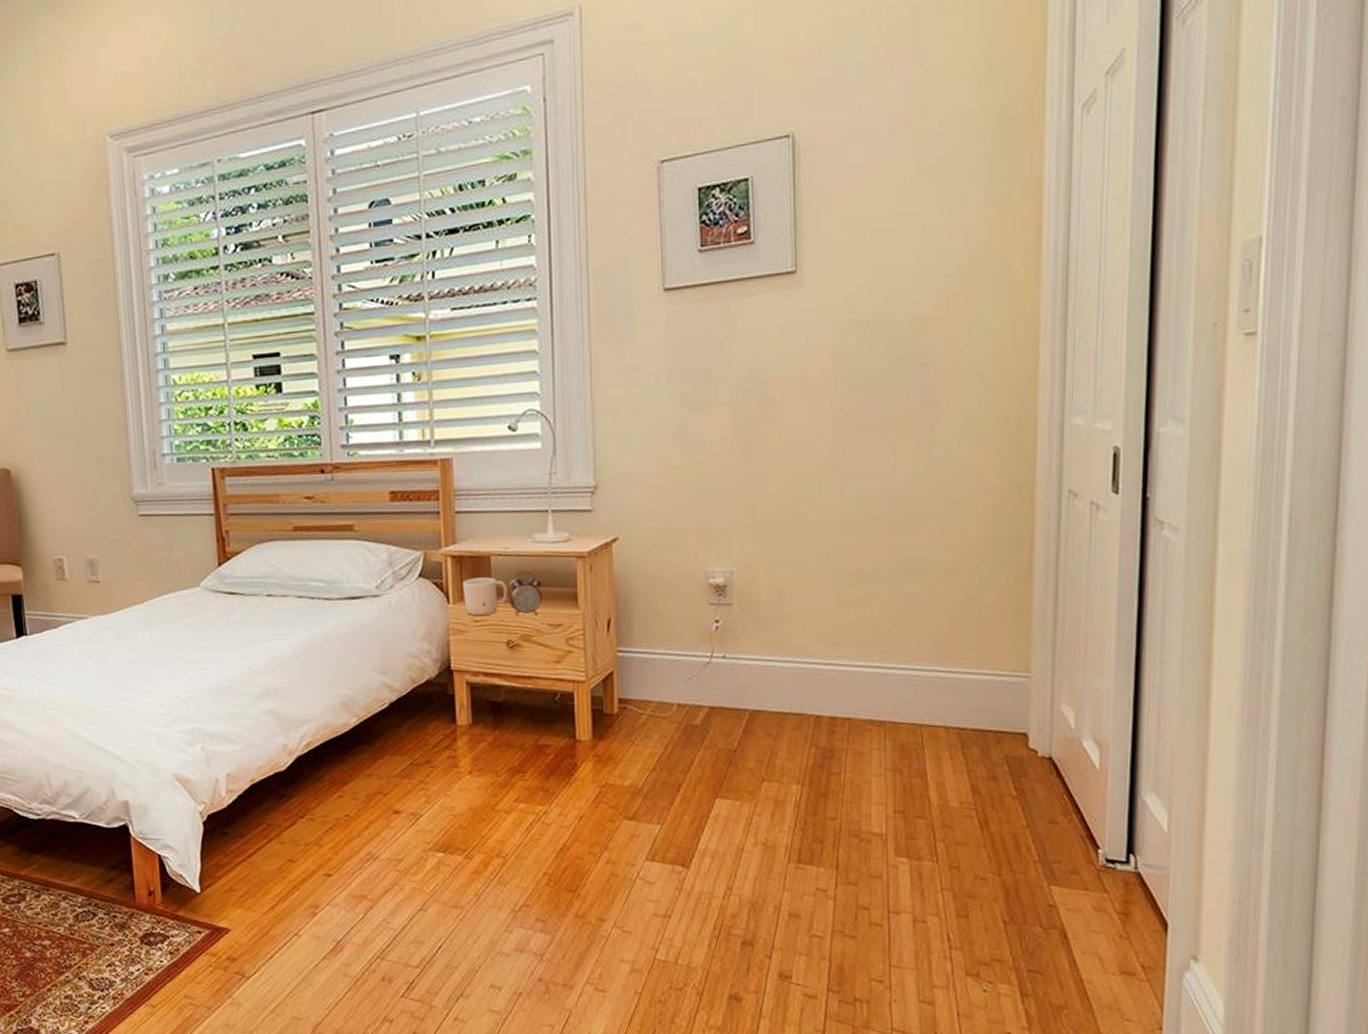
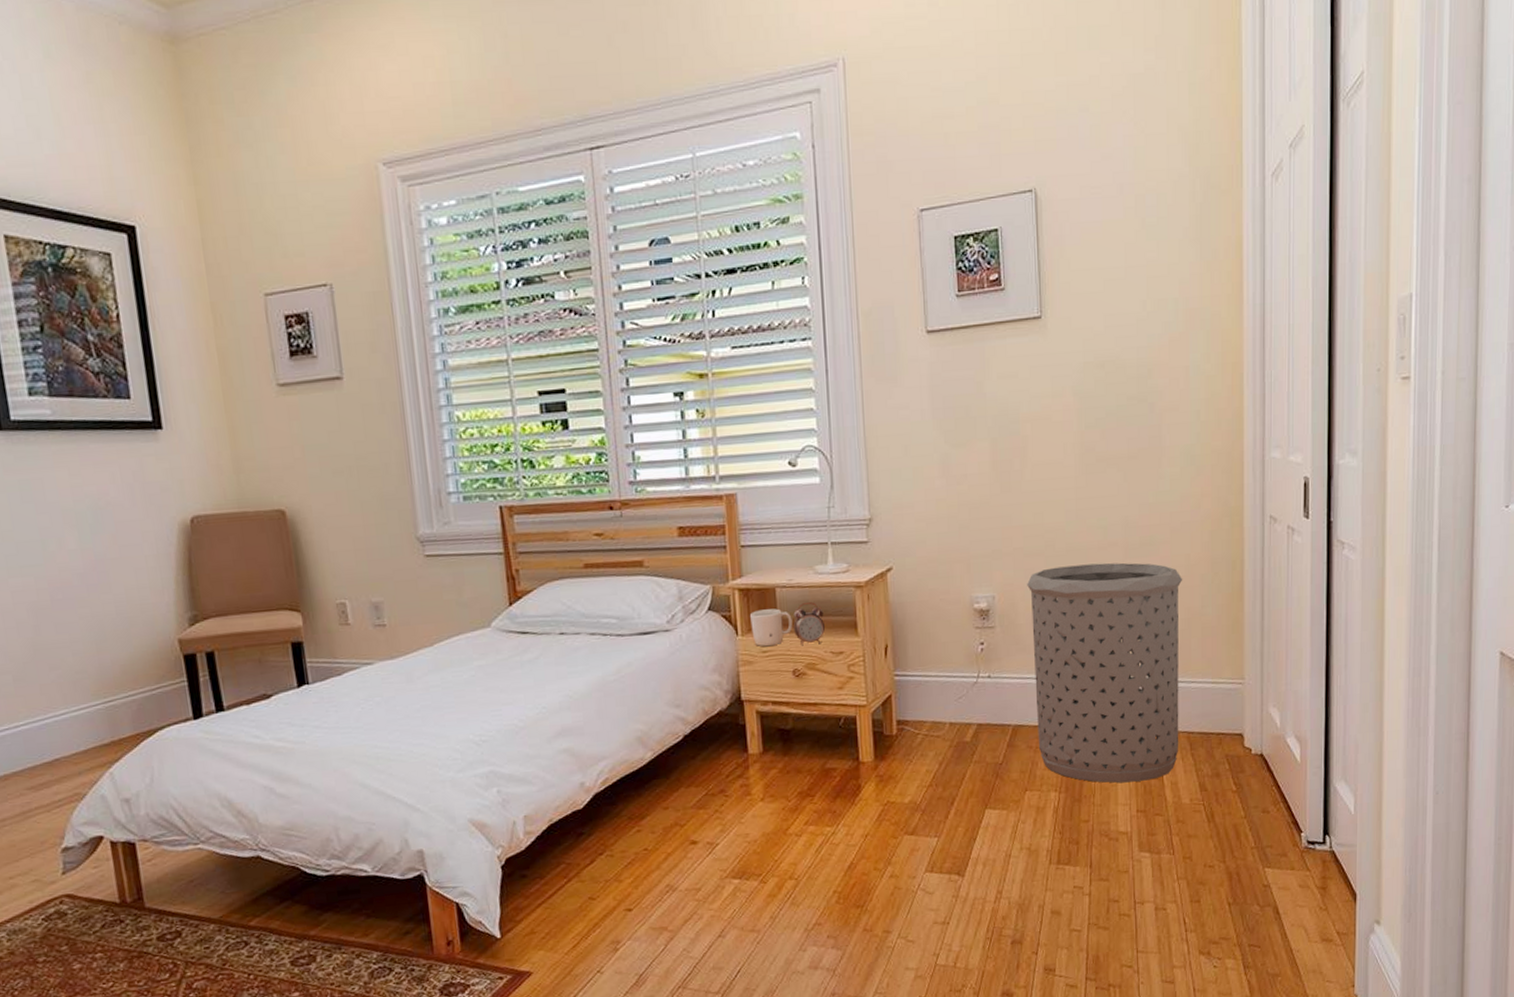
laundry basket: none [771,538,958,780] -> present [1027,562,1183,783]

